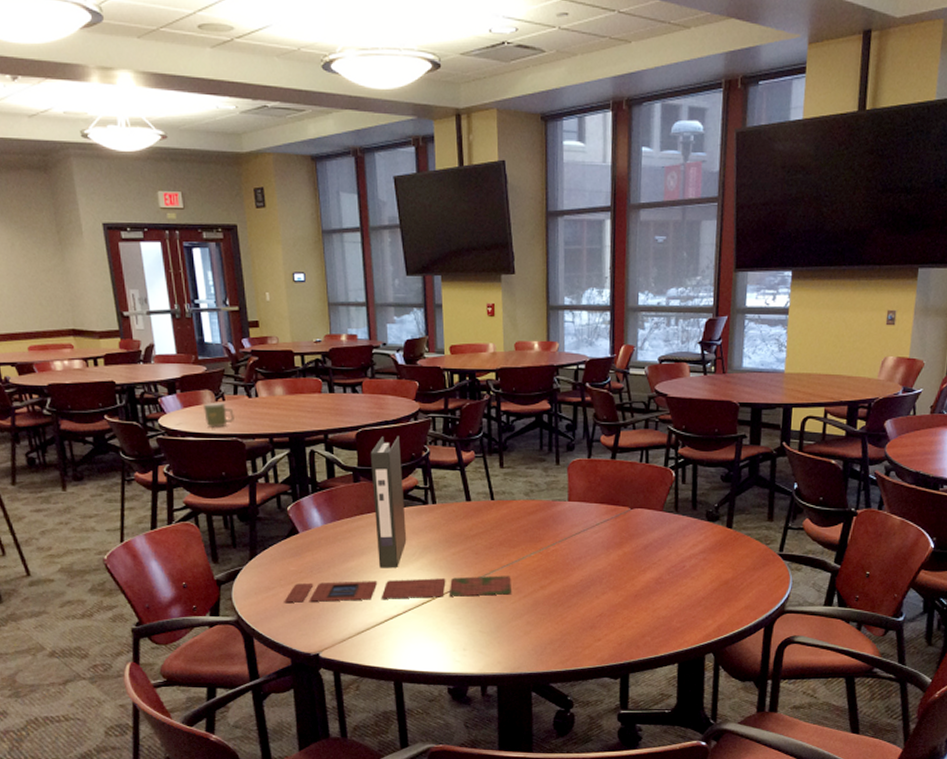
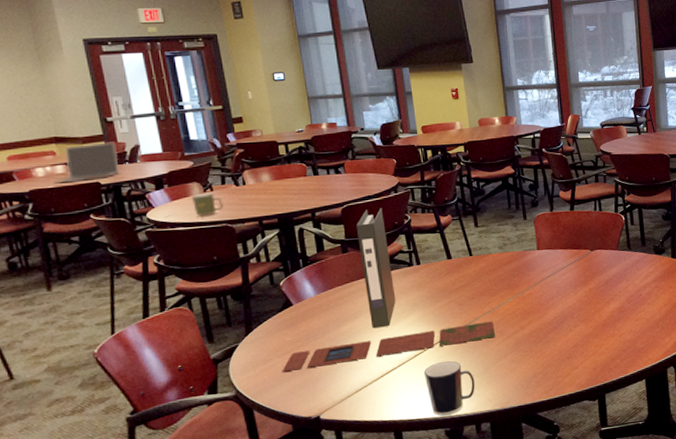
laptop: none [71,338,134,380] -> present [54,142,120,184]
mug: none [430,613,484,672] -> present [423,360,475,416]

